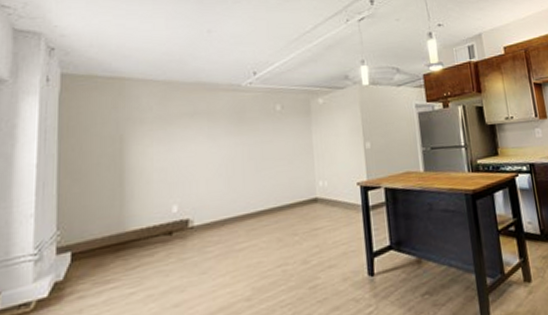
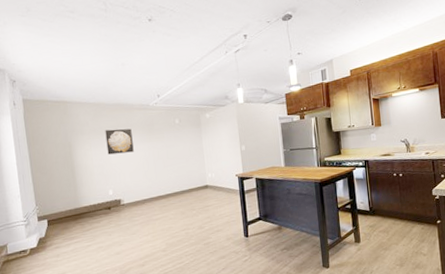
wall art: none [175,116,215,153] -> present [105,128,134,155]

